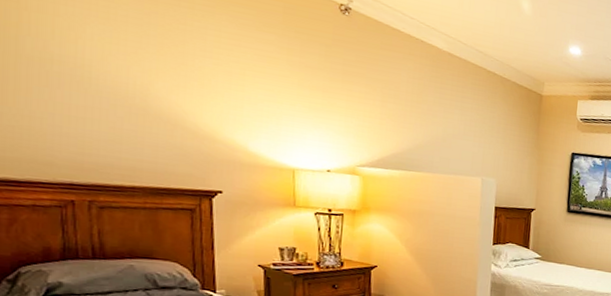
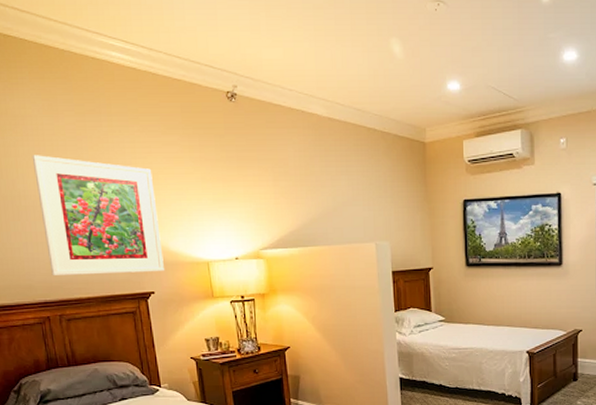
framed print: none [77,18,240,171] -> present [32,155,164,276]

